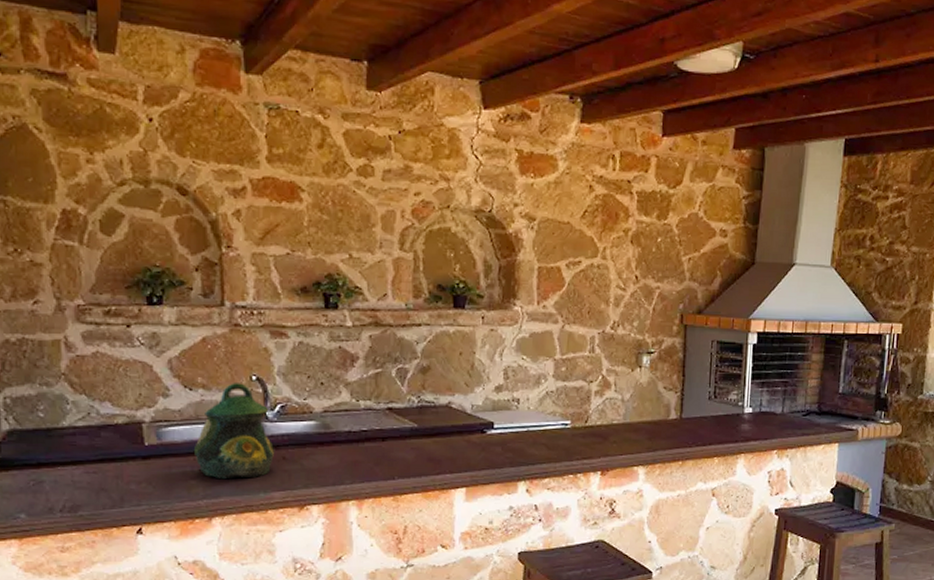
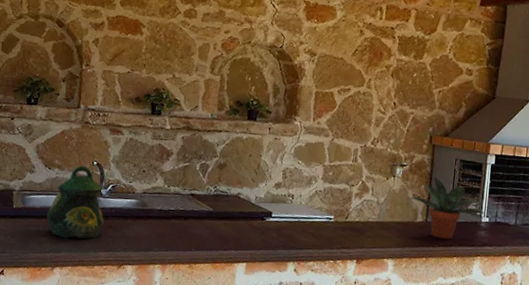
potted plant: none [660,365,748,437] -> present [410,177,485,240]

